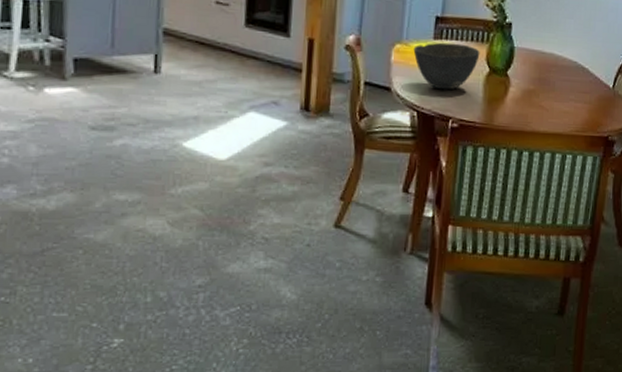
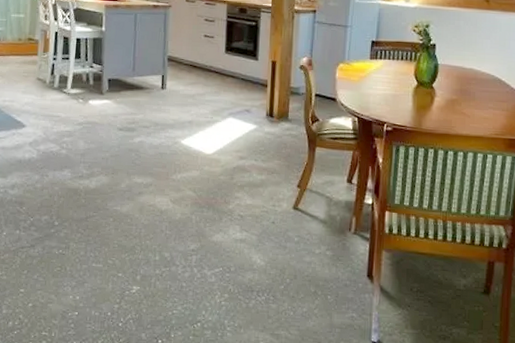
bowl: present [413,42,480,90] -> none [354,61,409,100]

